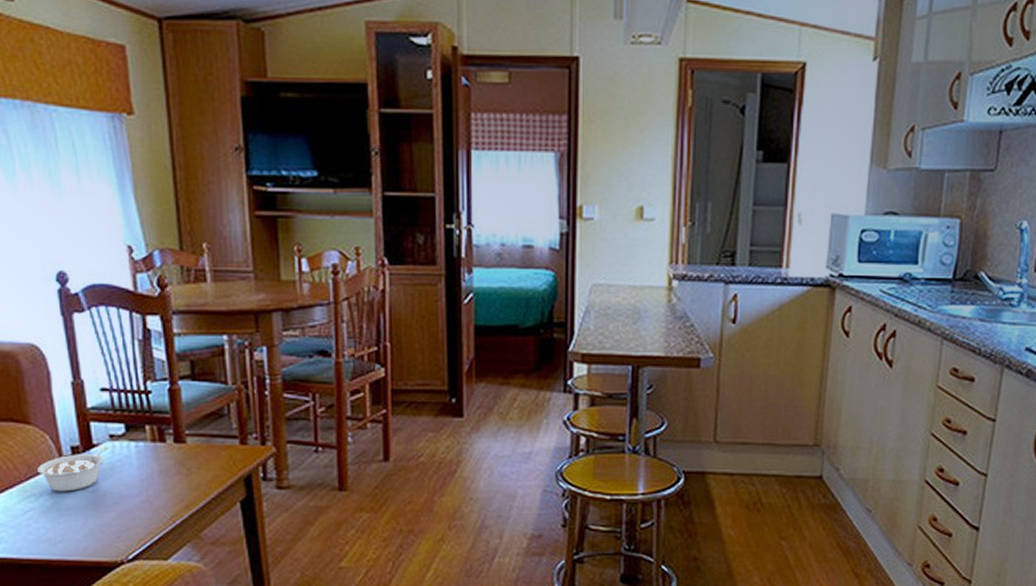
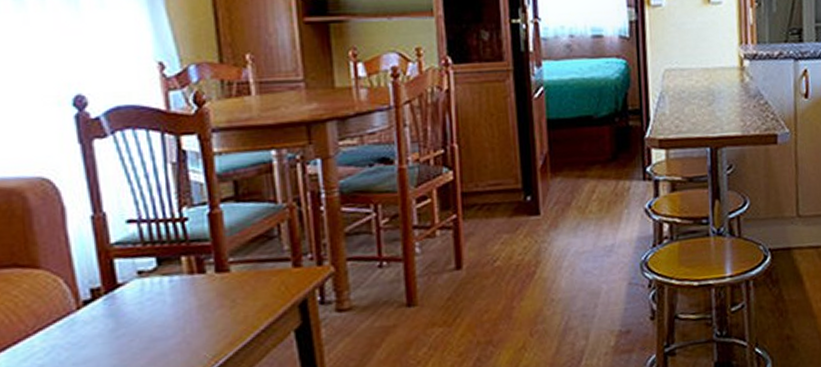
legume: present [38,446,110,492] -> none [49,284,138,343]

